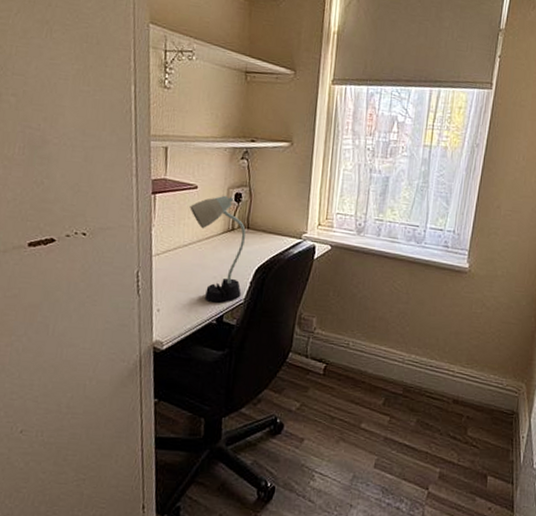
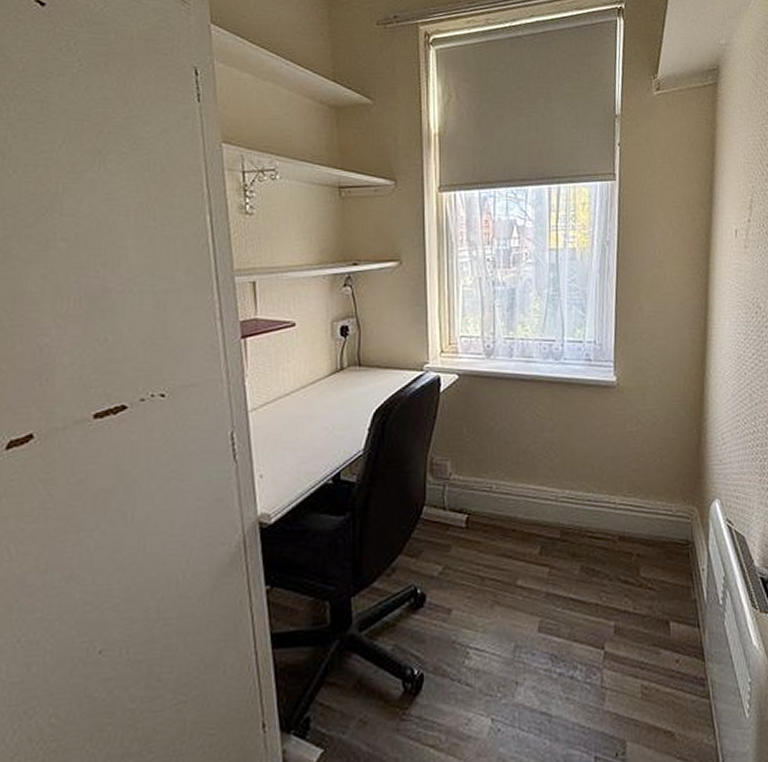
desk lamp: present [190,195,246,303] -> none [288,330,359,458]

